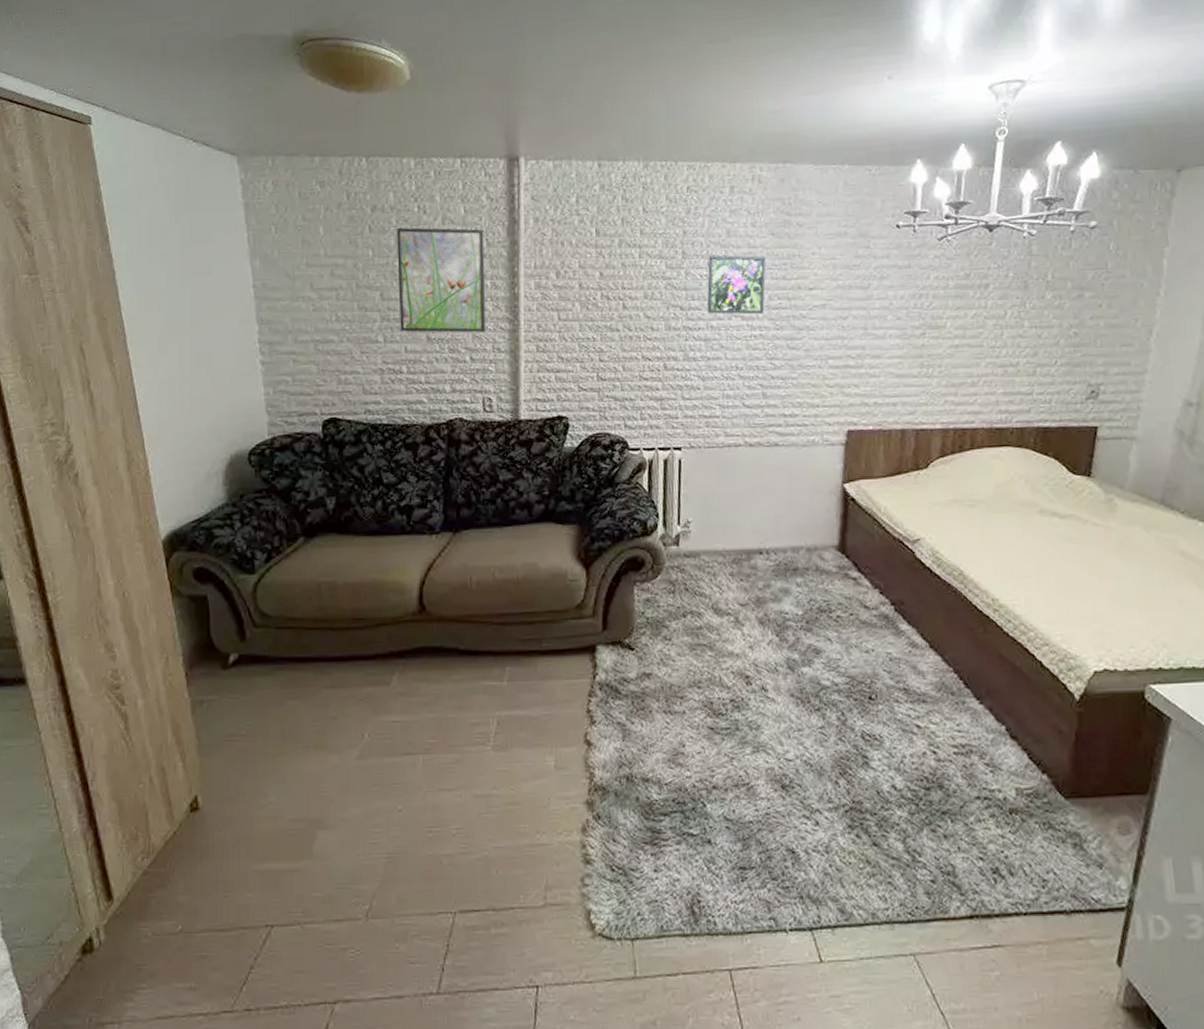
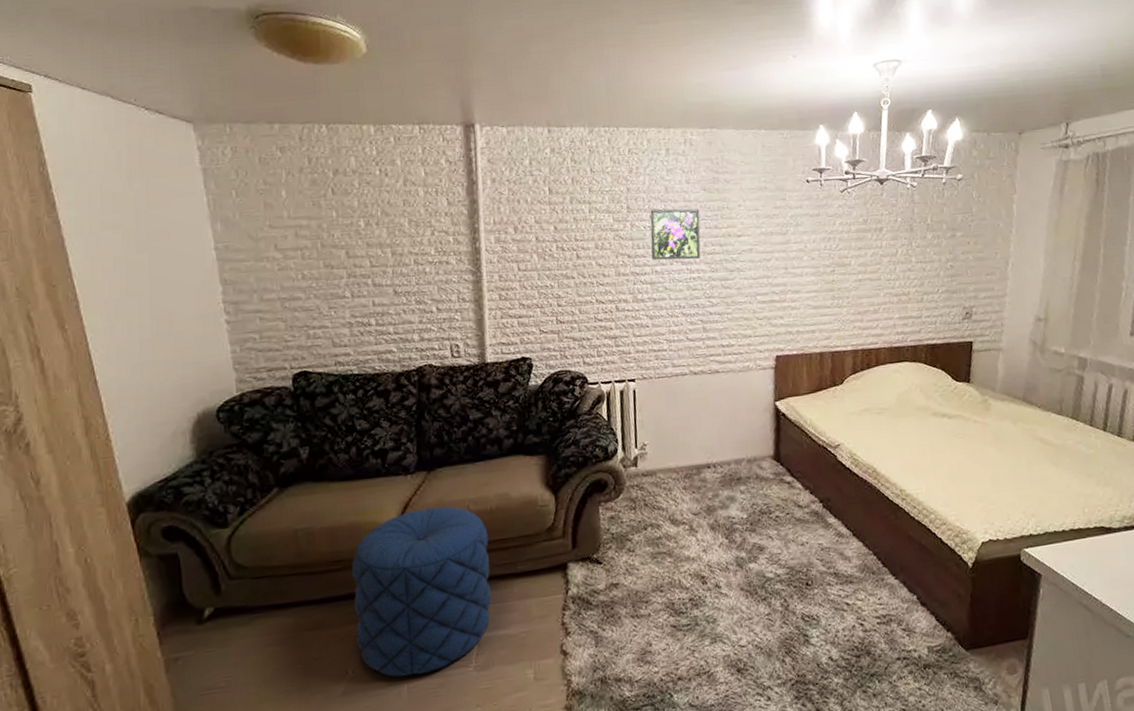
pouf: none [373,571,513,747] -> present [352,506,491,677]
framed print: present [396,227,486,333] -> none [359,189,450,287]

